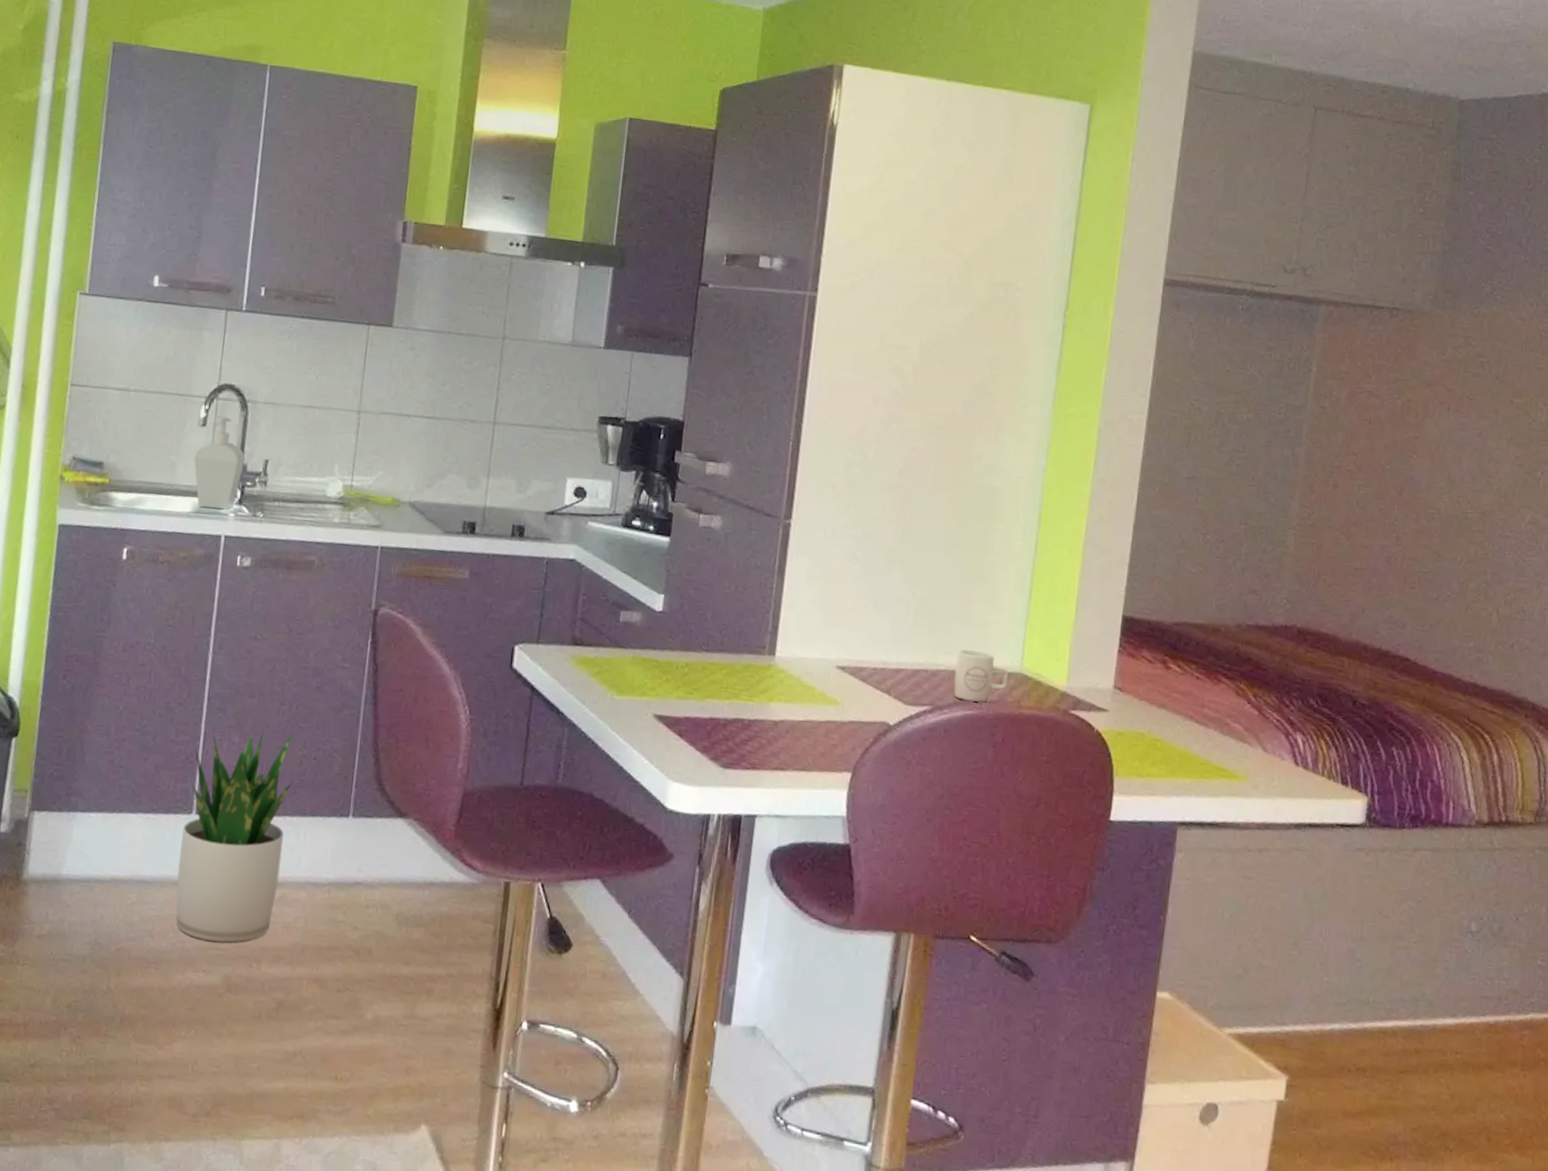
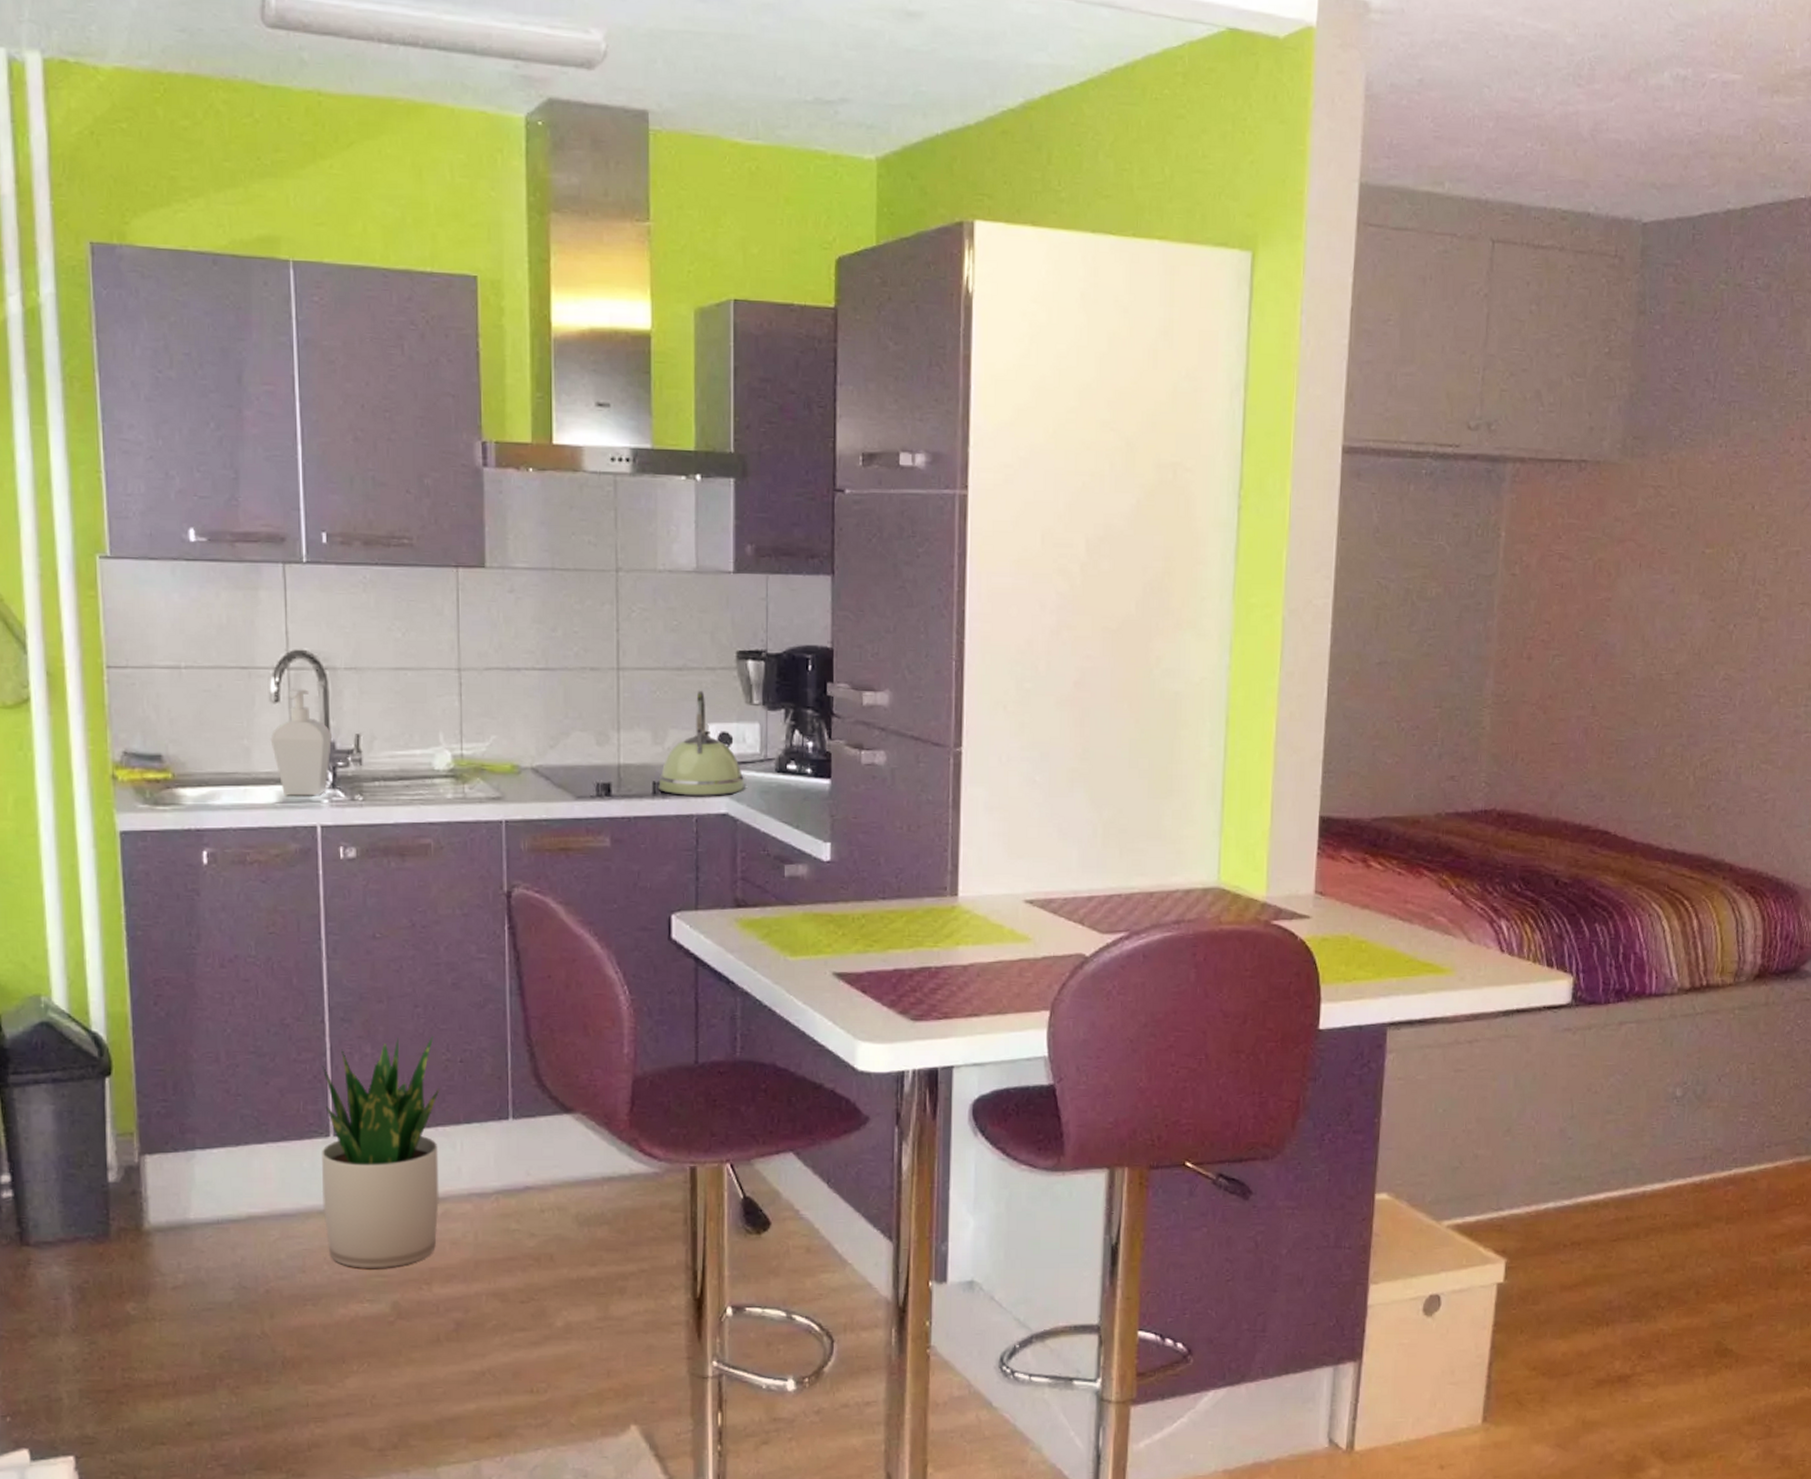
kettle: none [515,447,594,543] -> present [657,690,747,796]
mug: present [953,649,1009,703] -> none [1150,869,1206,923]

